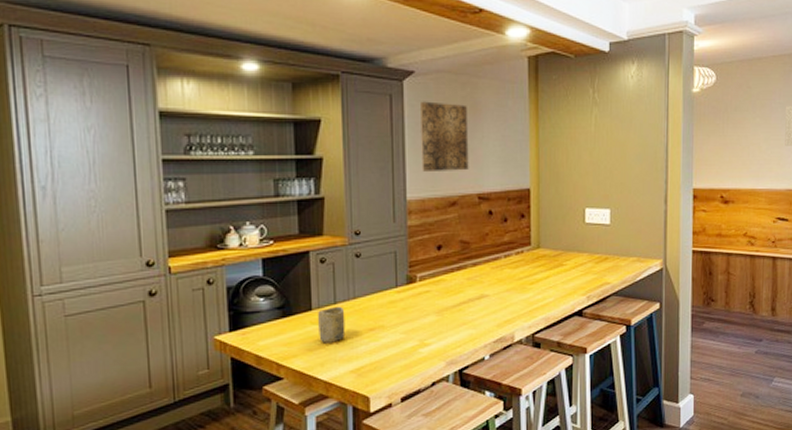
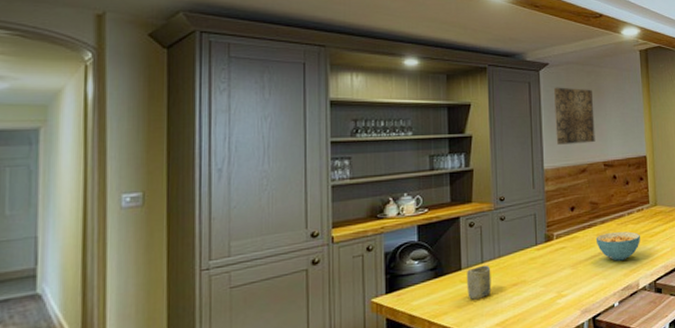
cereal bowl: none [465,277,518,310] -> present [595,231,640,261]

